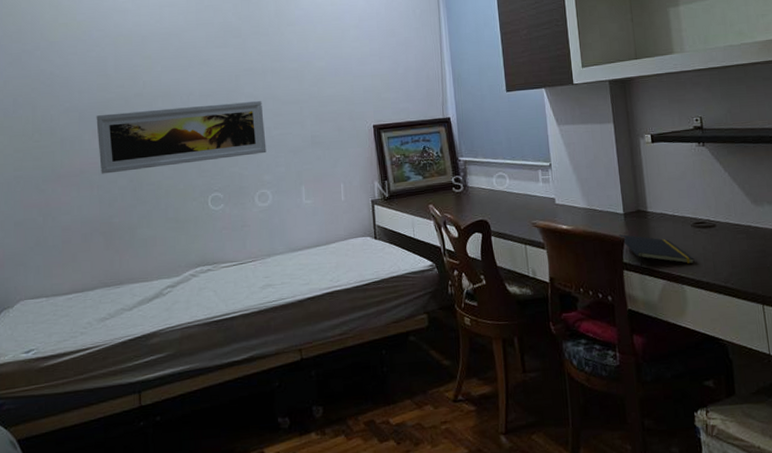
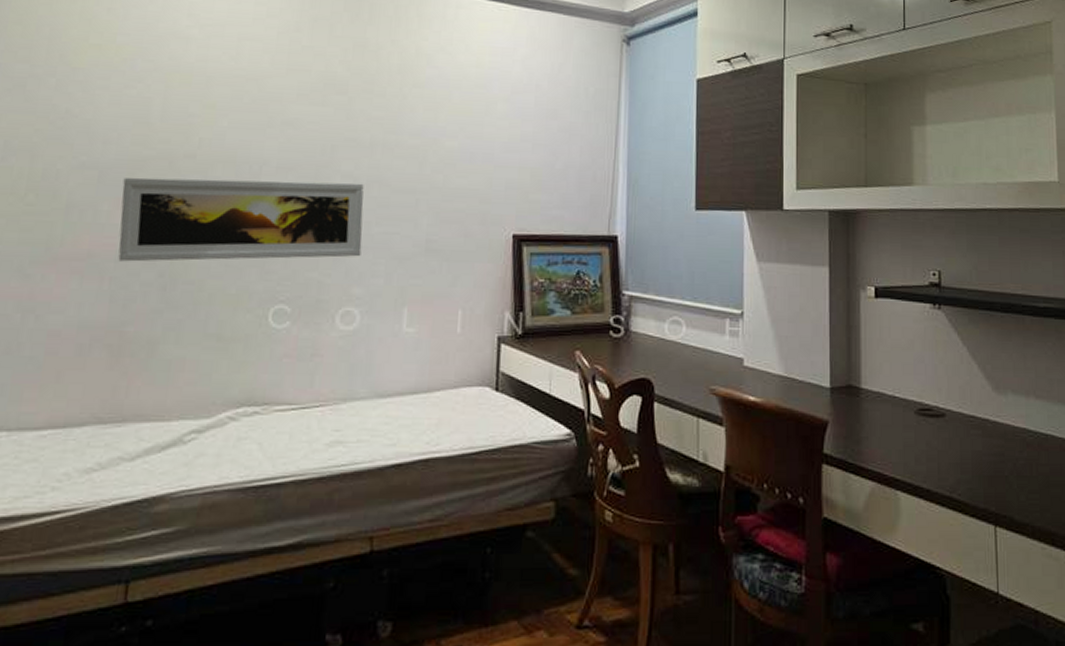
notepad: present [618,234,695,268] -> none [821,415,915,464]

